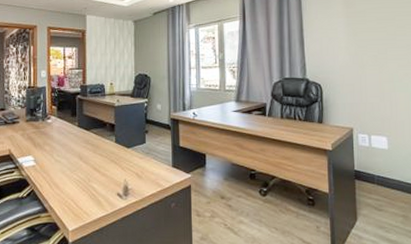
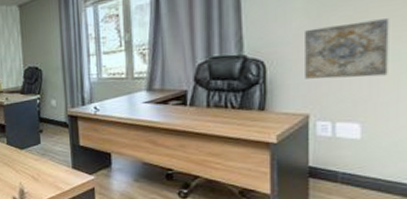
wall art: none [348,60,402,102] -> present [305,18,390,79]

